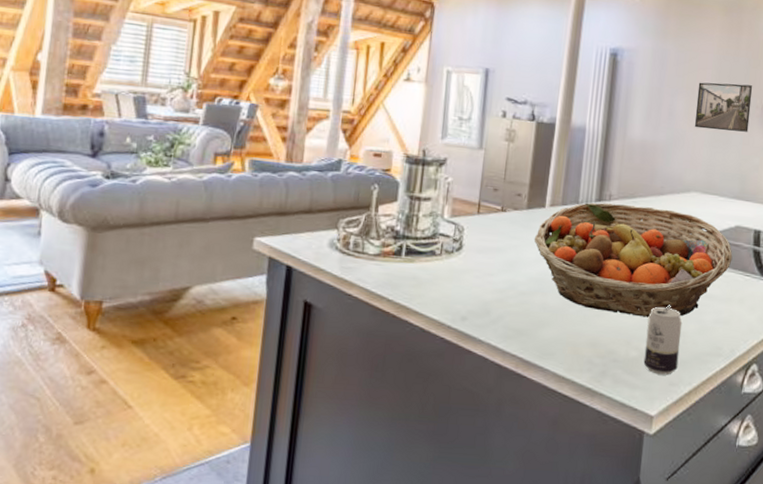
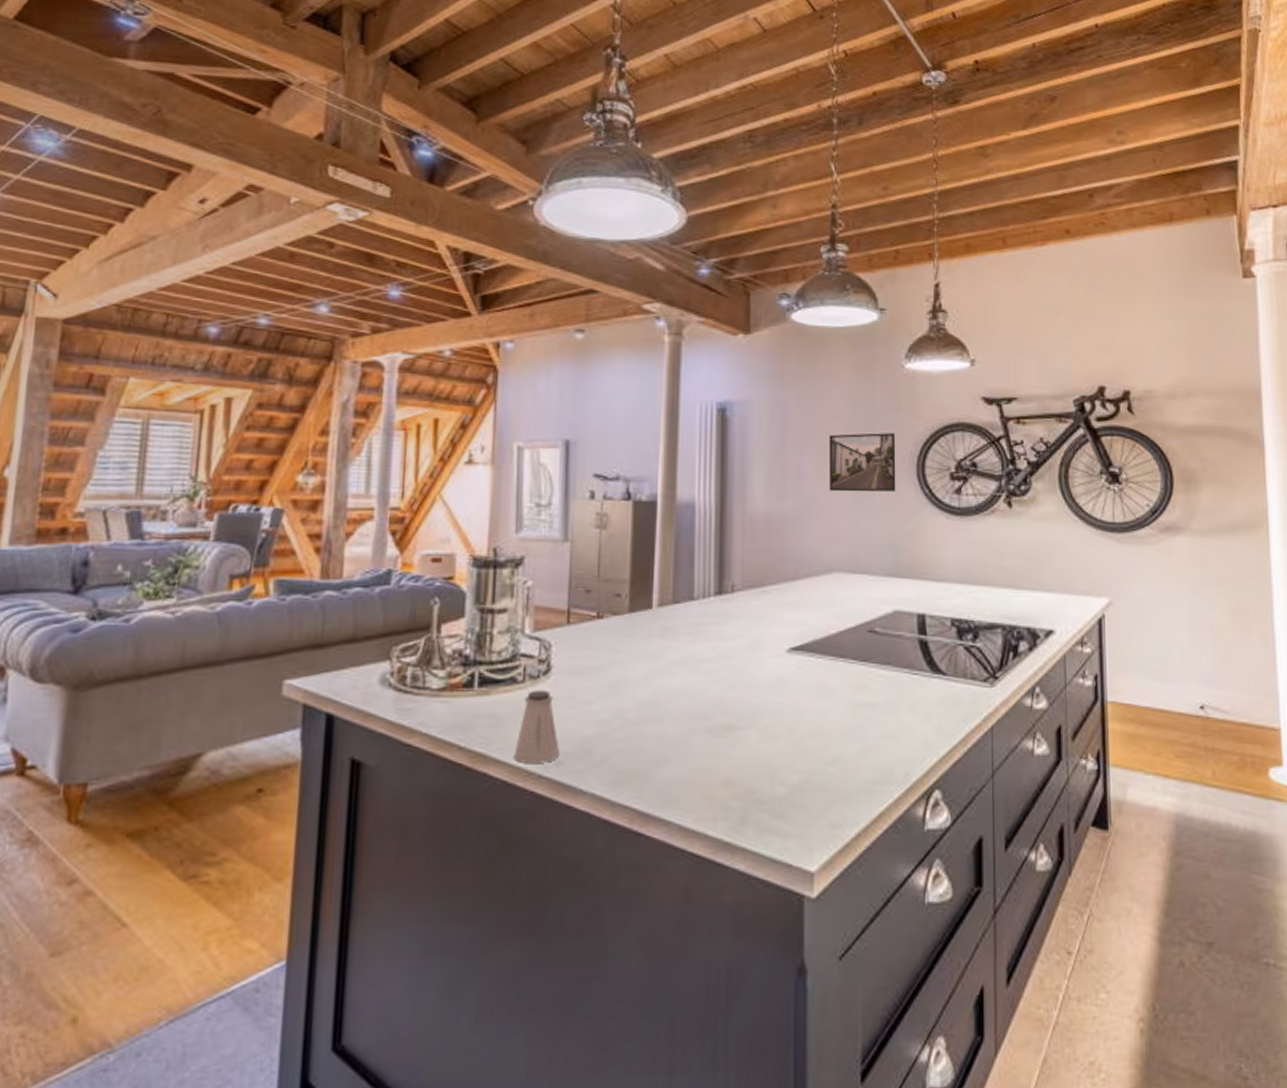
saltshaker: none [429,262,465,317] -> present [513,690,559,763]
fruit basket: present [533,203,733,318] -> none [641,596,894,740]
beverage can: present [643,305,683,375] -> none [794,721,839,816]

